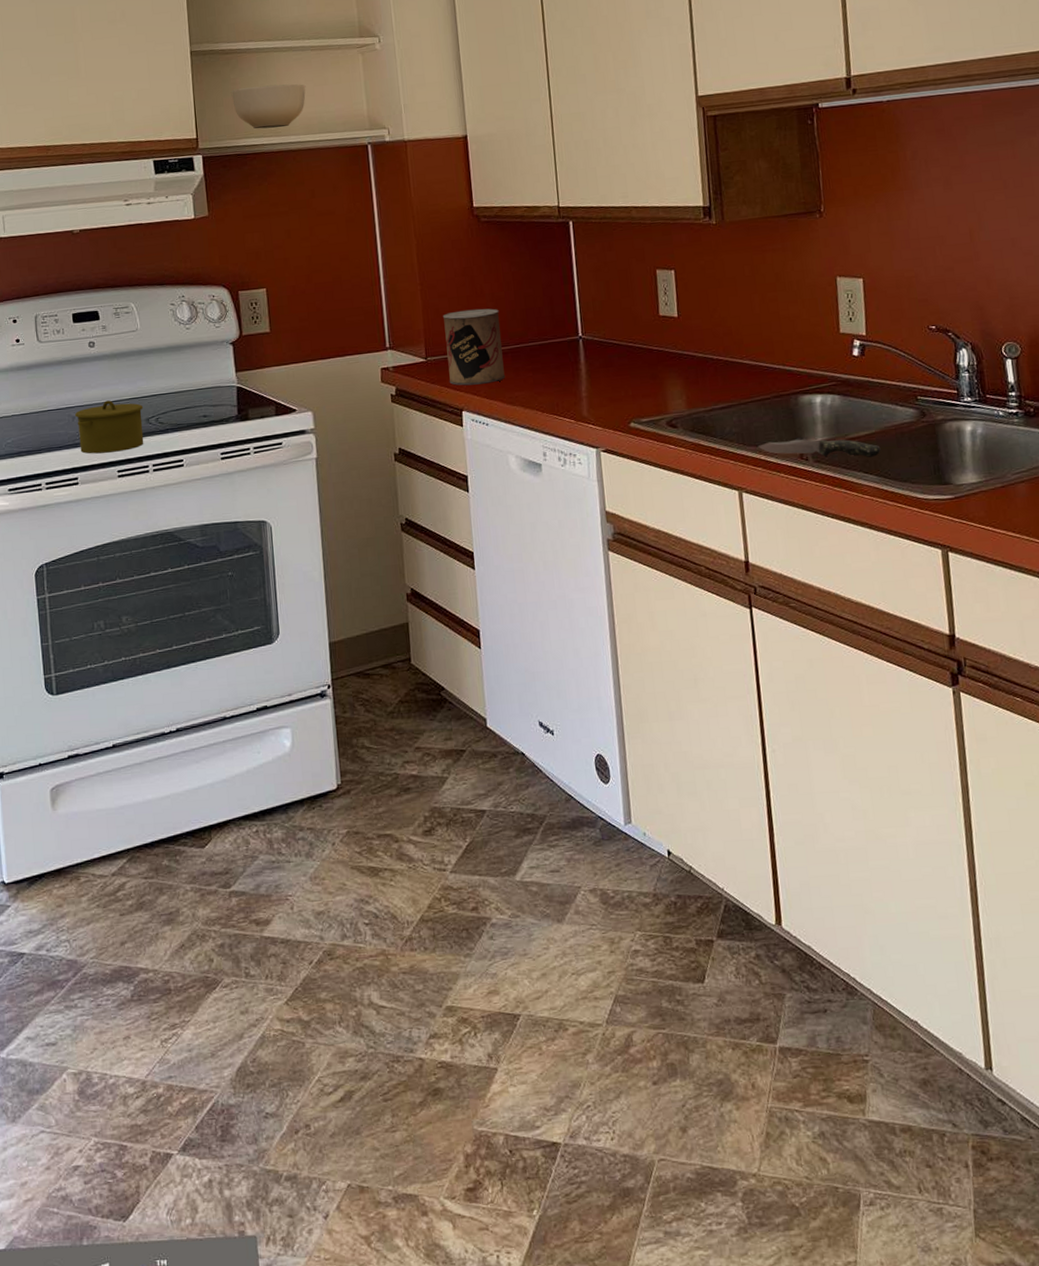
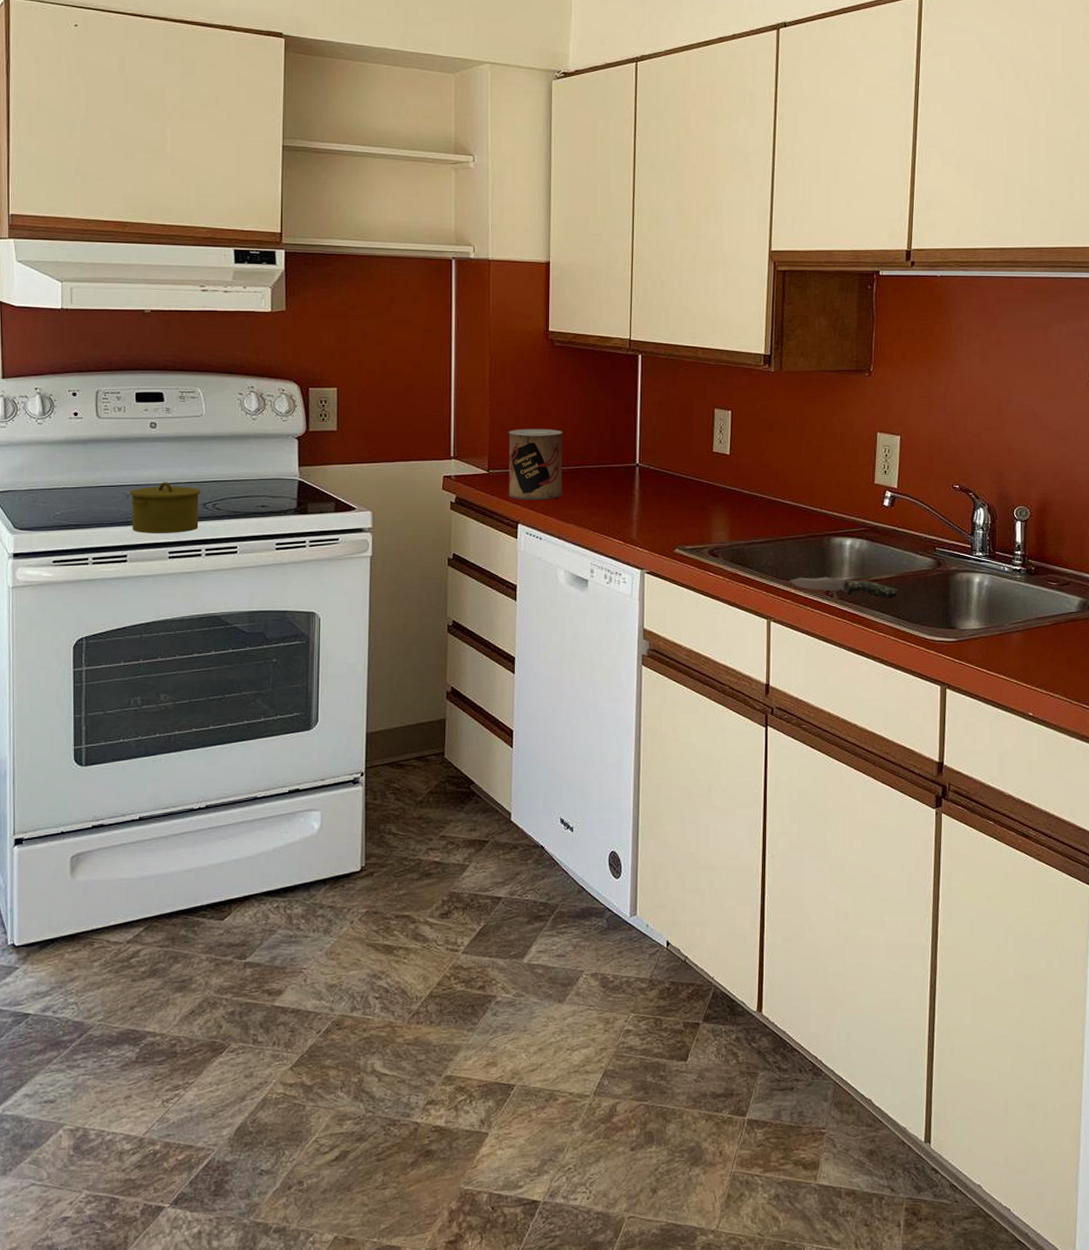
bowl: present [230,84,306,129] -> none [320,189,396,233]

